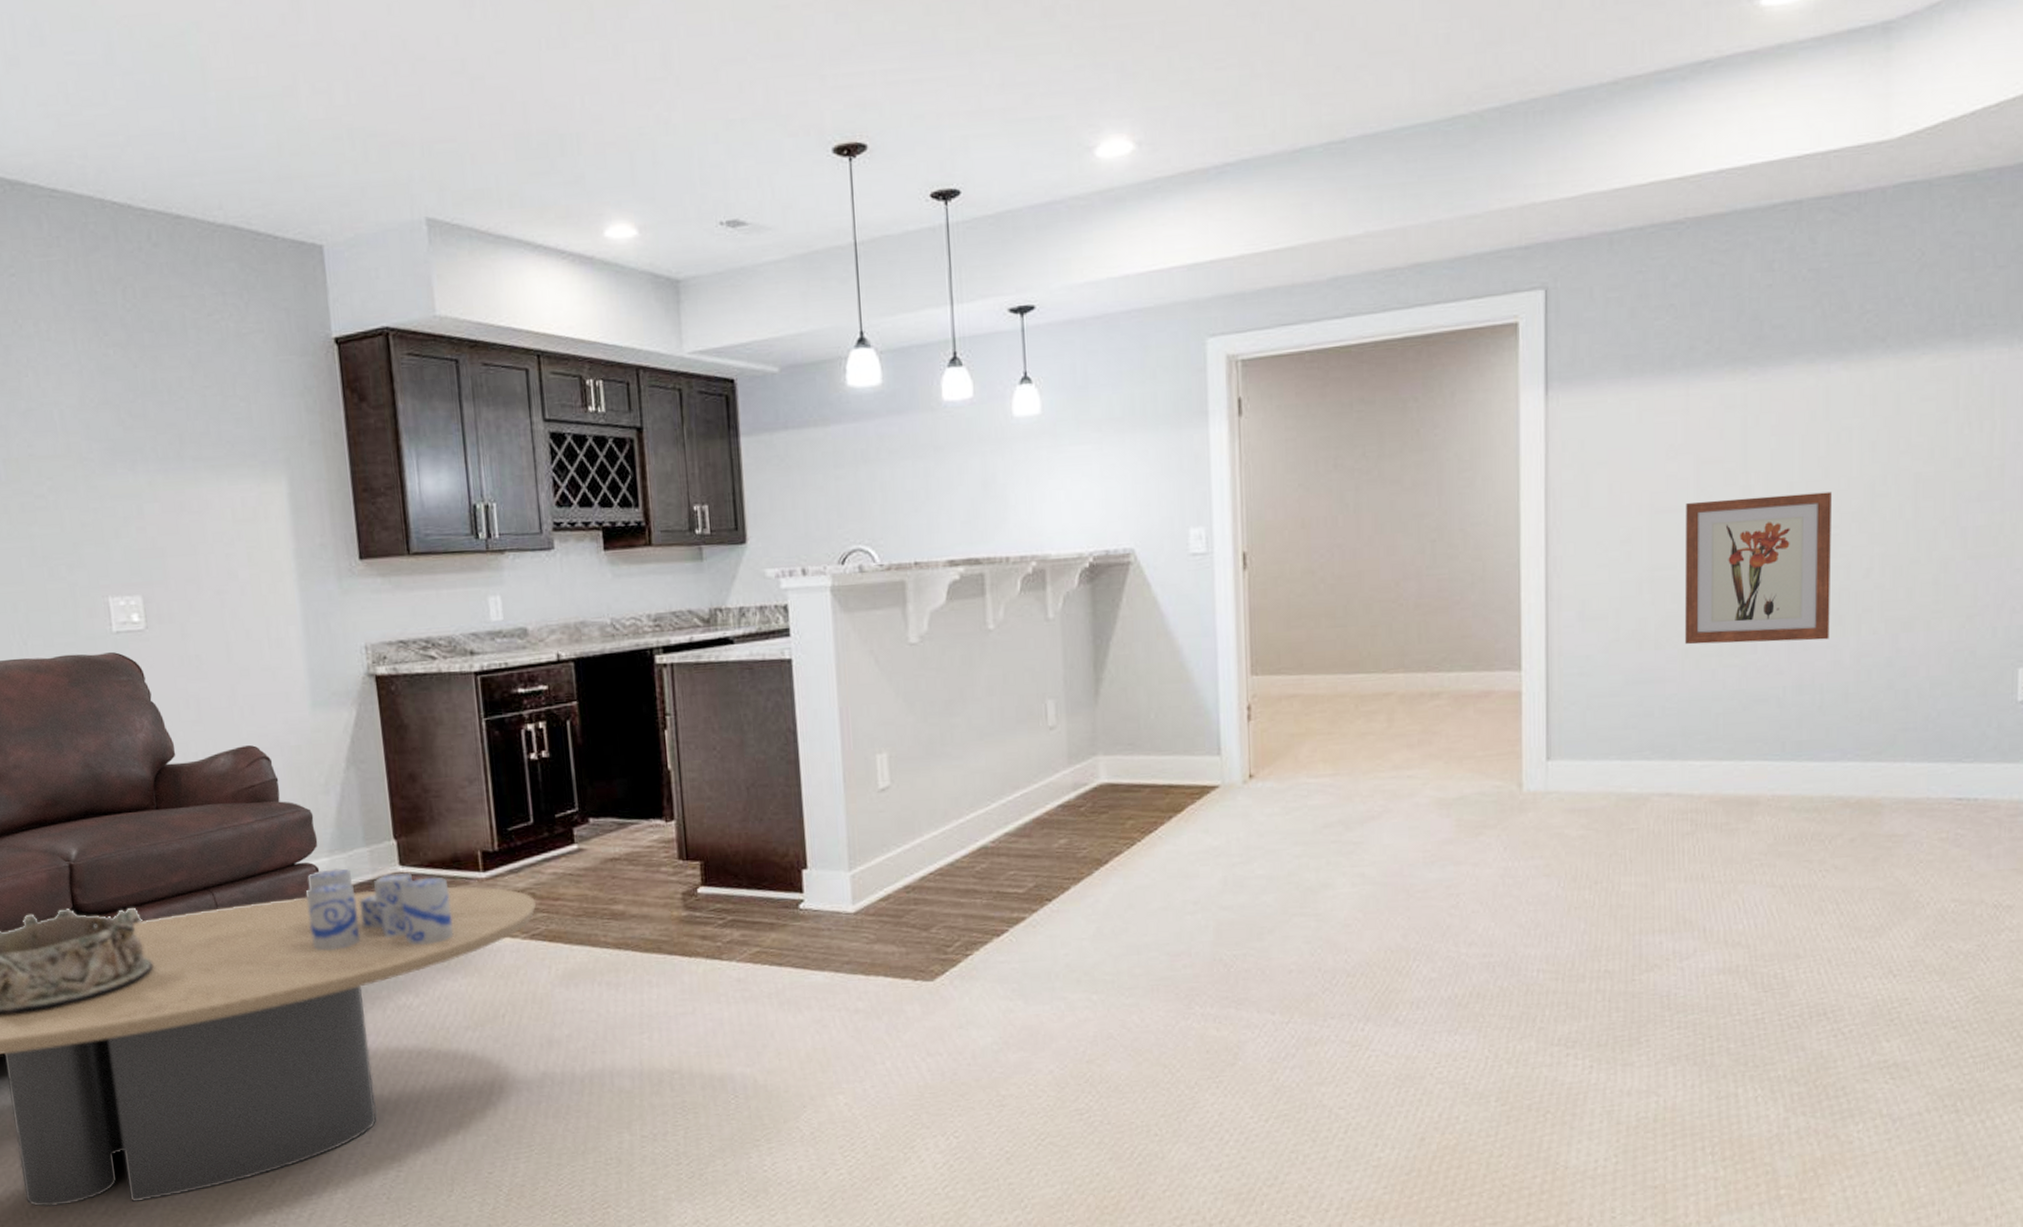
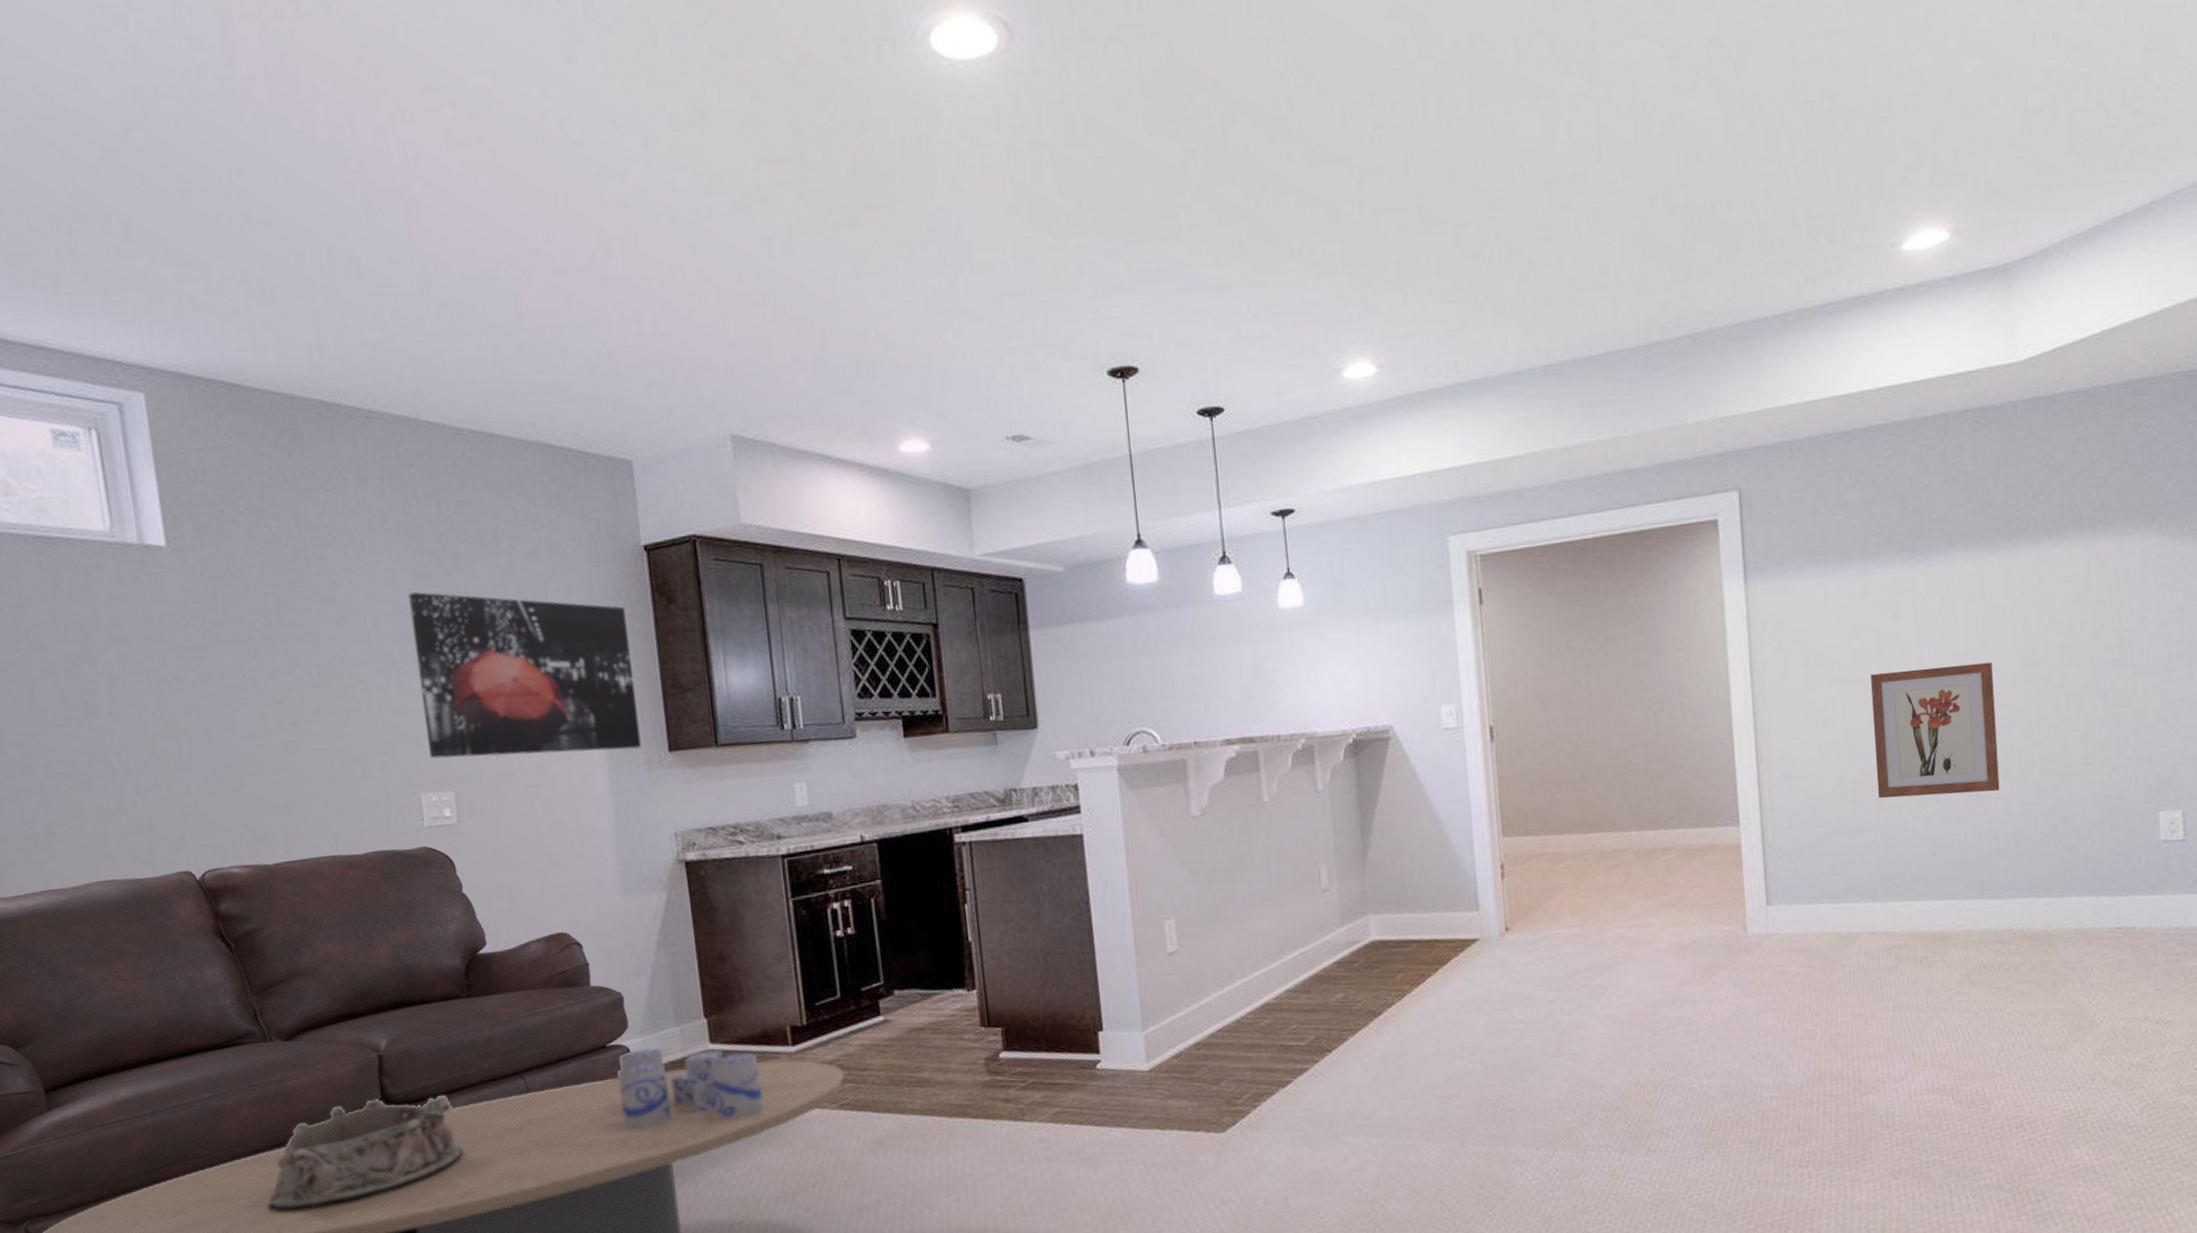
wall art: none [94,384,332,561] -> present [408,591,642,759]

